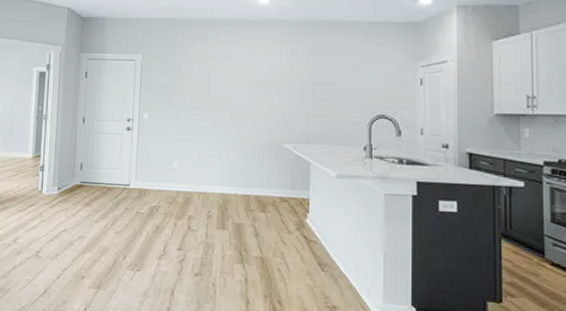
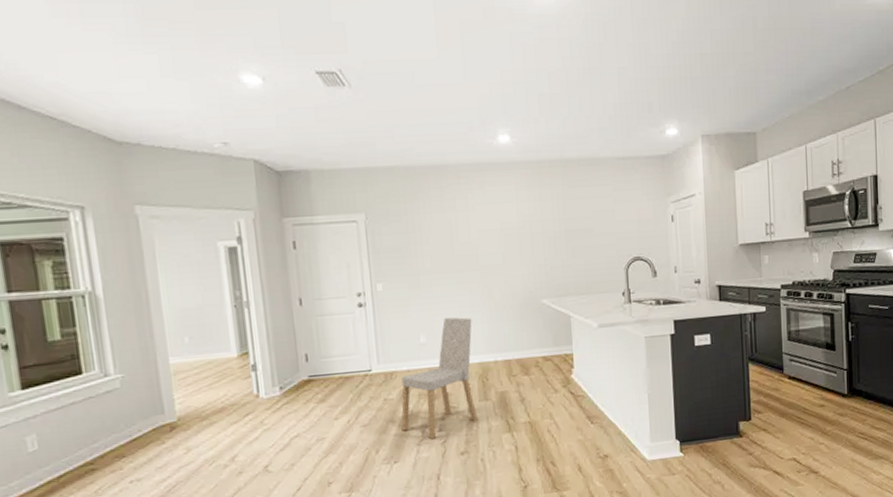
dining chair: none [147,148,219,256] -> present [401,317,477,440]

